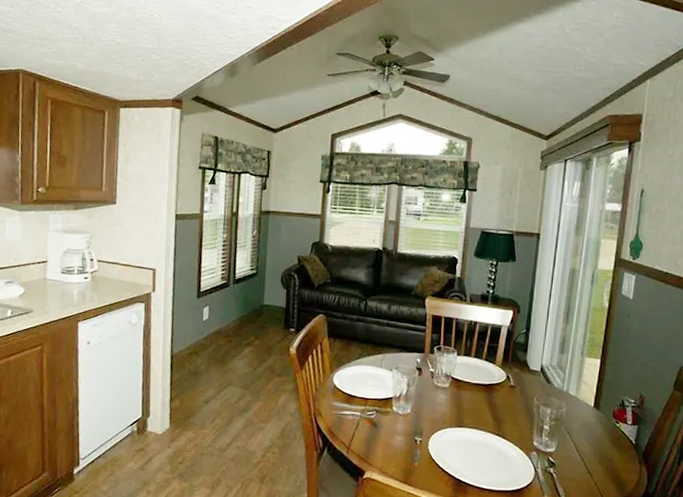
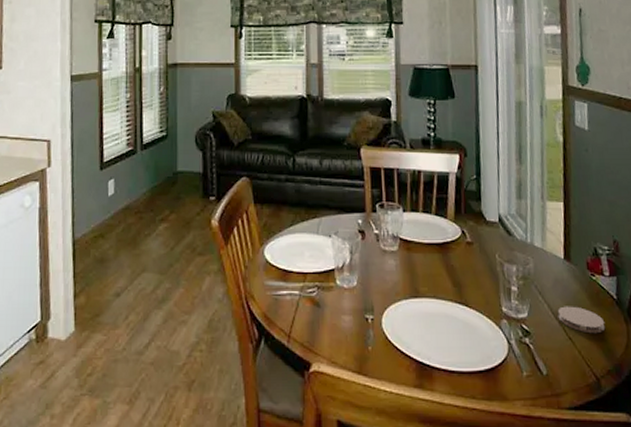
coaster: none [581,445,622,470] -> present [557,306,605,334]

